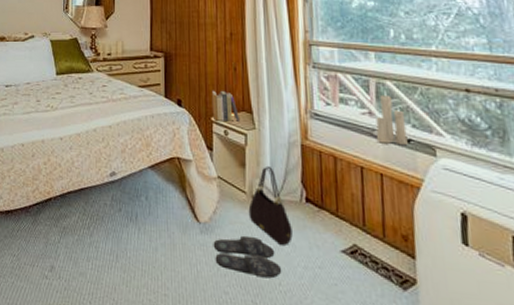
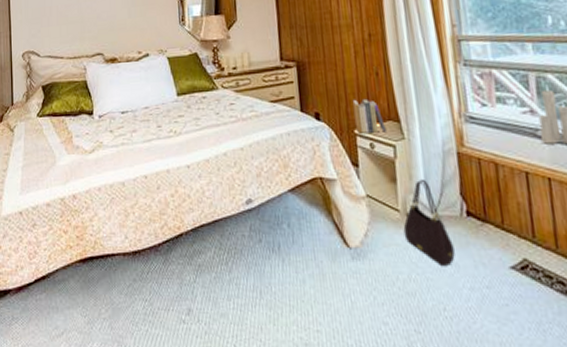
slippers: present [213,235,281,279] -> none [367,258,445,304]

